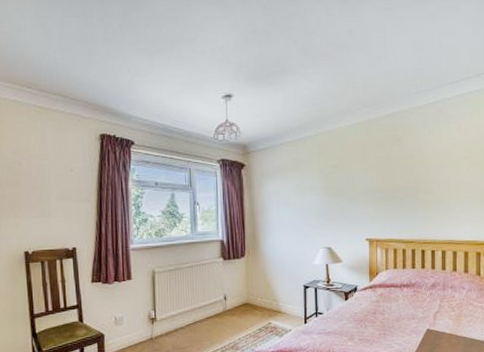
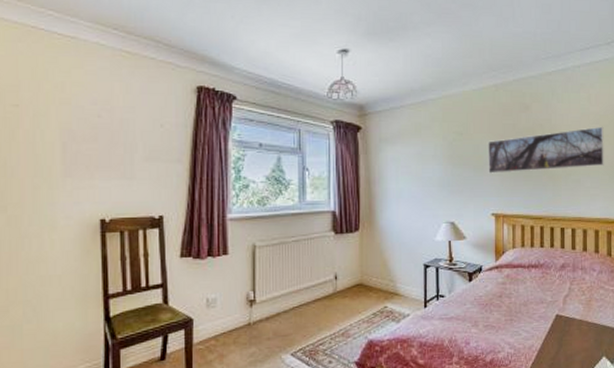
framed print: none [362,154,474,202] -> present [488,126,604,174]

